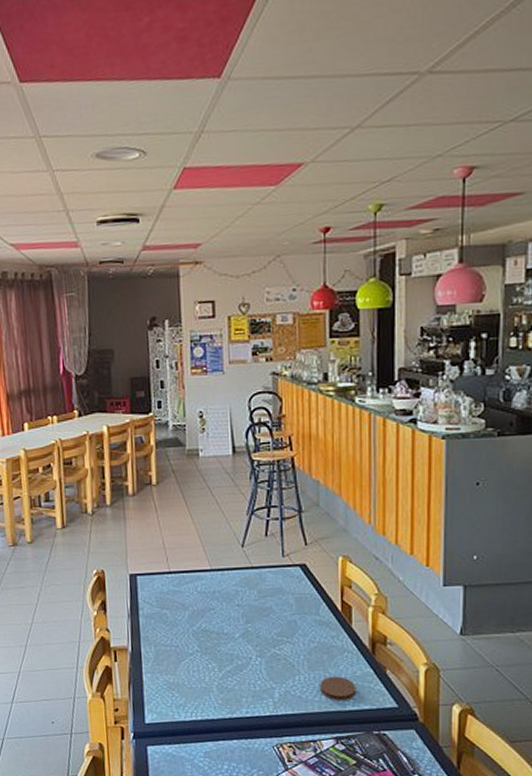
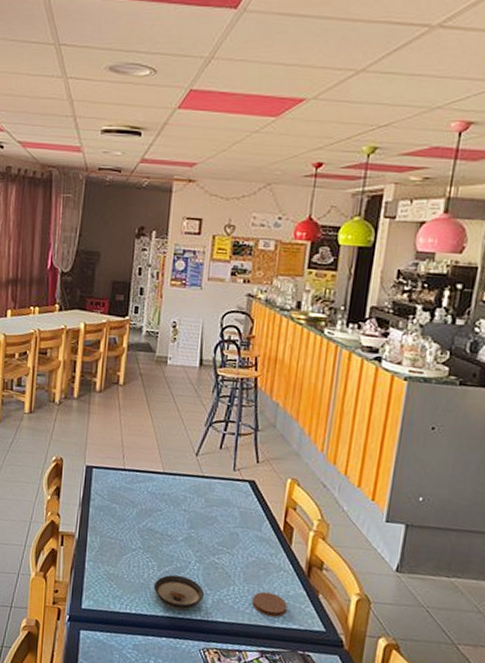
saucer: none [216,673,271,708] -> present [153,574,205,610]

